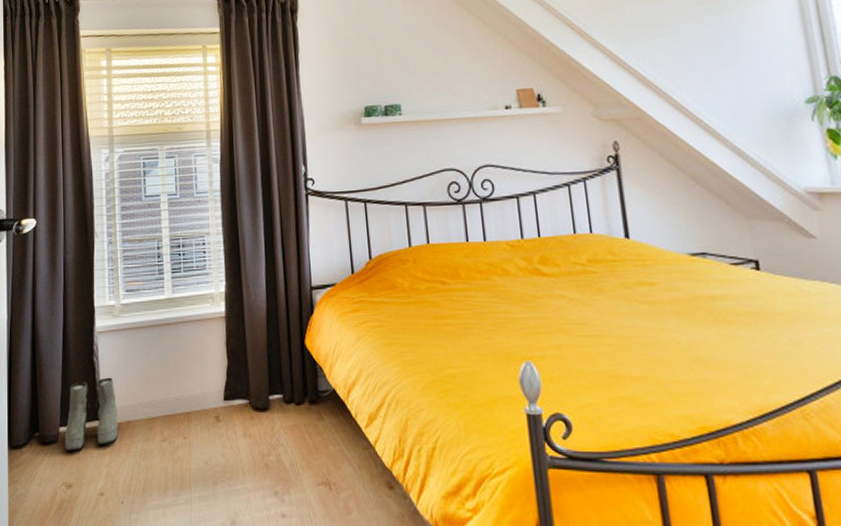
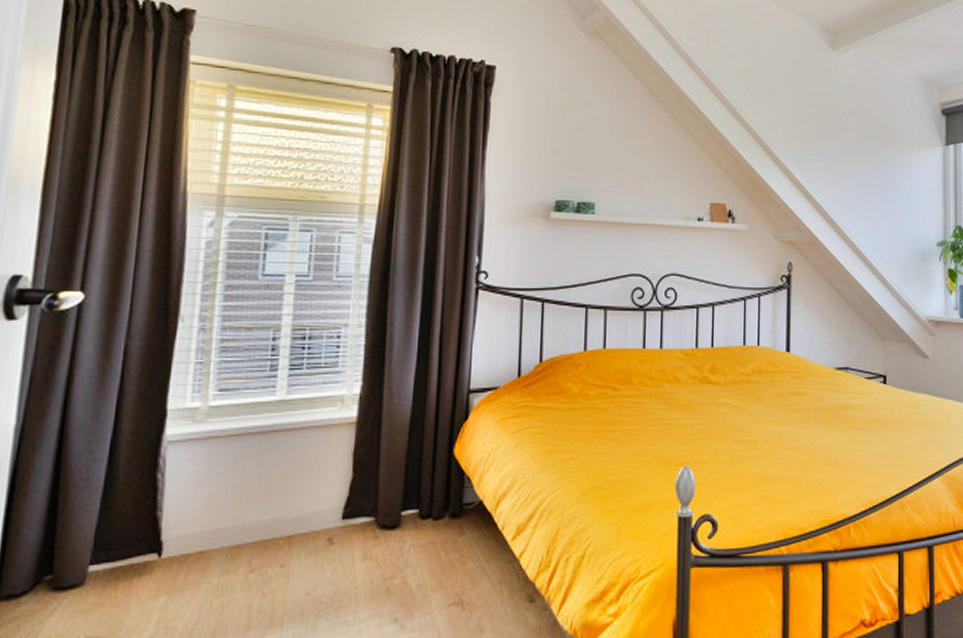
boots: present [65,377,118,451] -> none [94,498,186,596]

